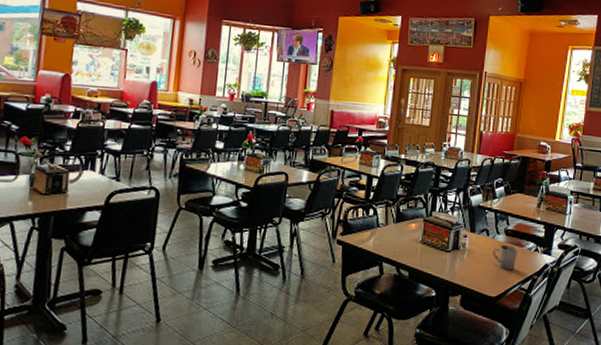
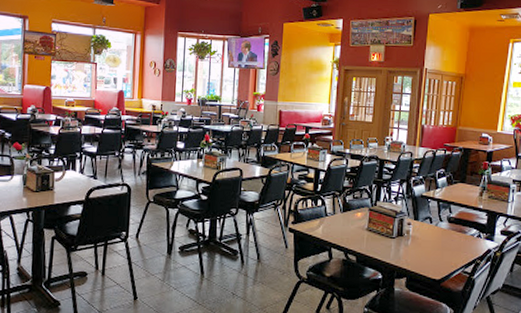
cup: present [493,245,518,271] -> none [436,232,460,255]

